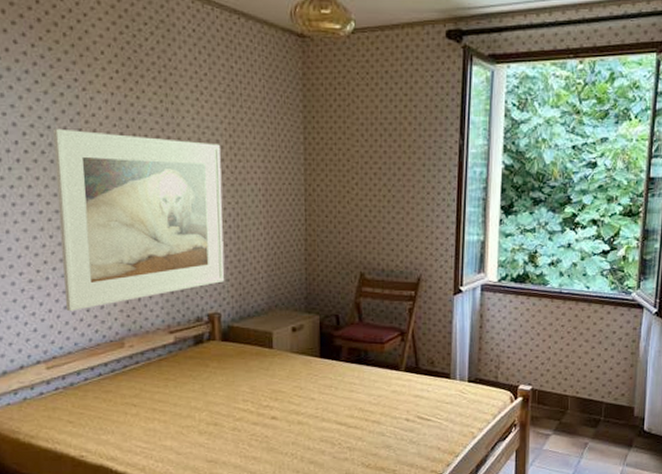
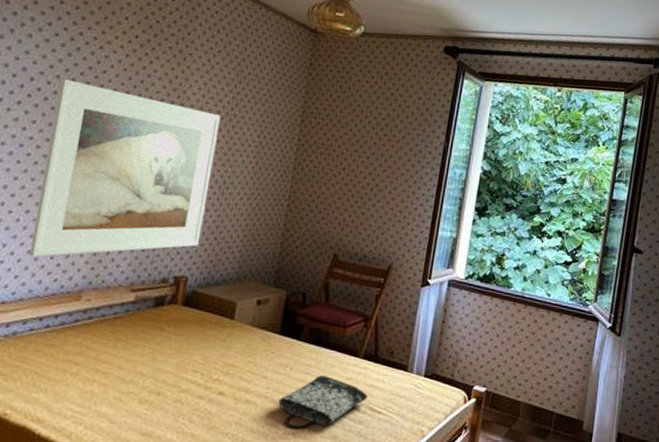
tote bag: none [329,391,415,443] -> present [278,375,368,429]

